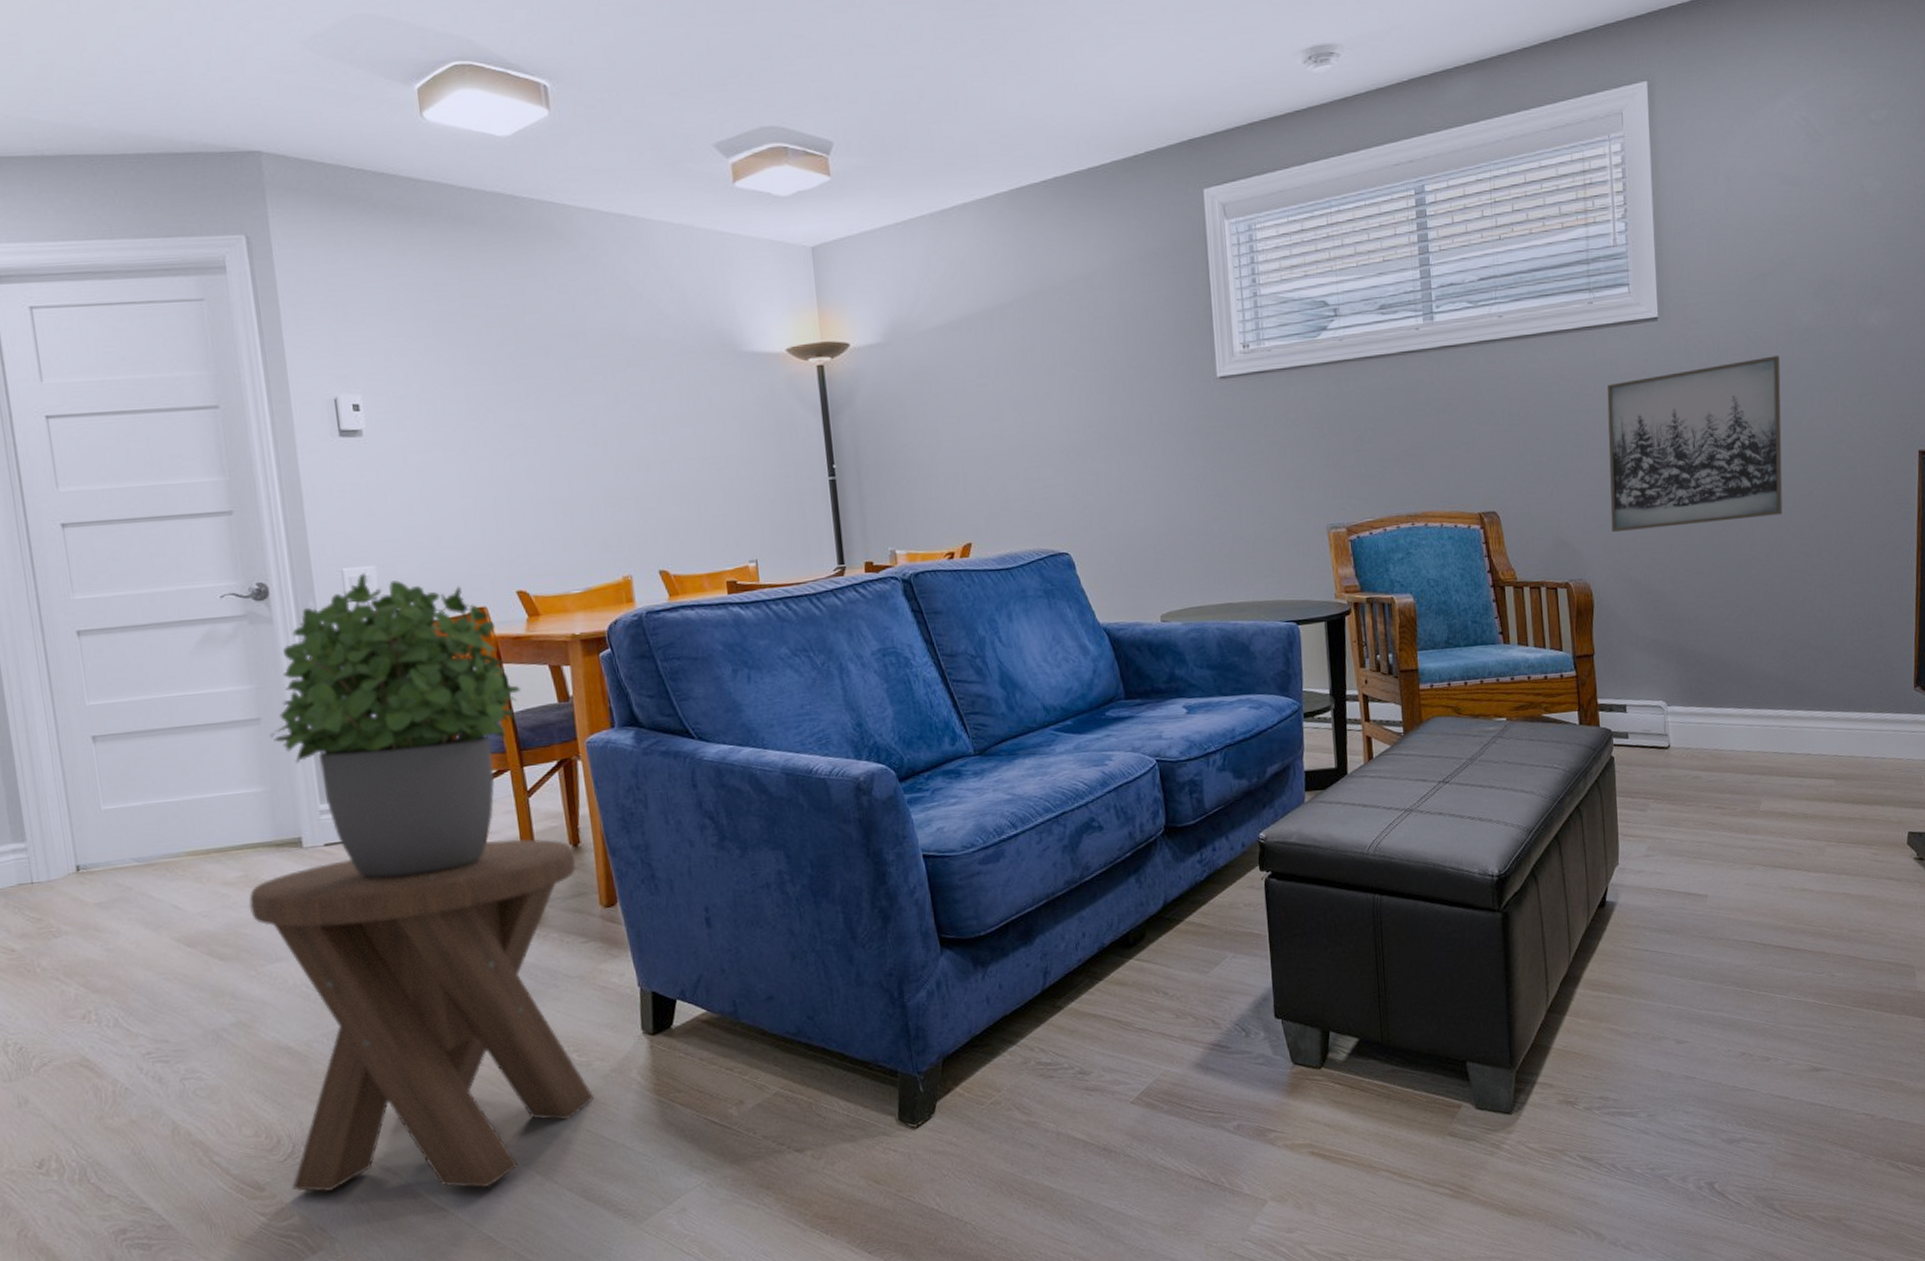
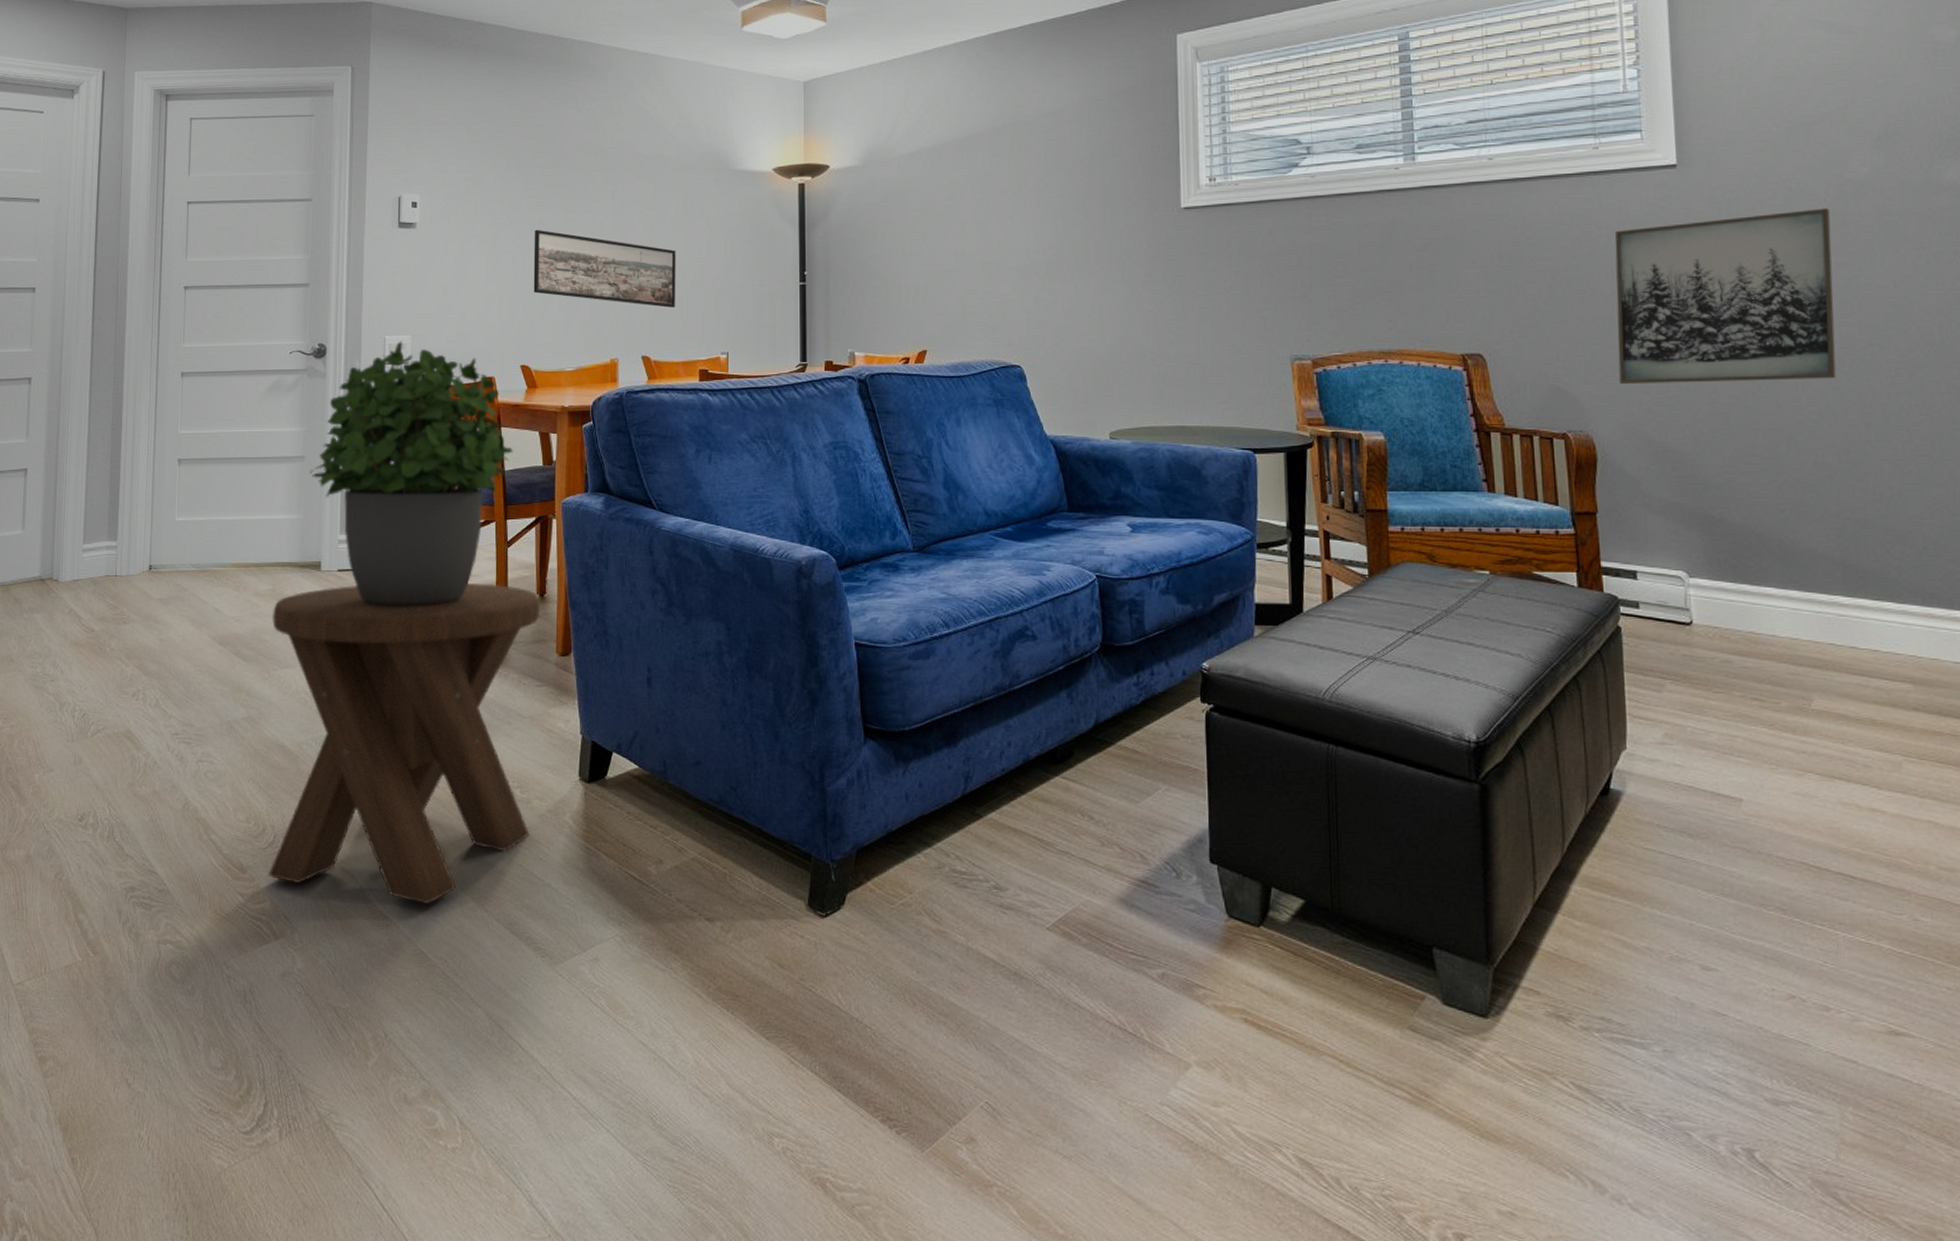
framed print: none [512,430,692,514] -> present [533,229,676,308]

